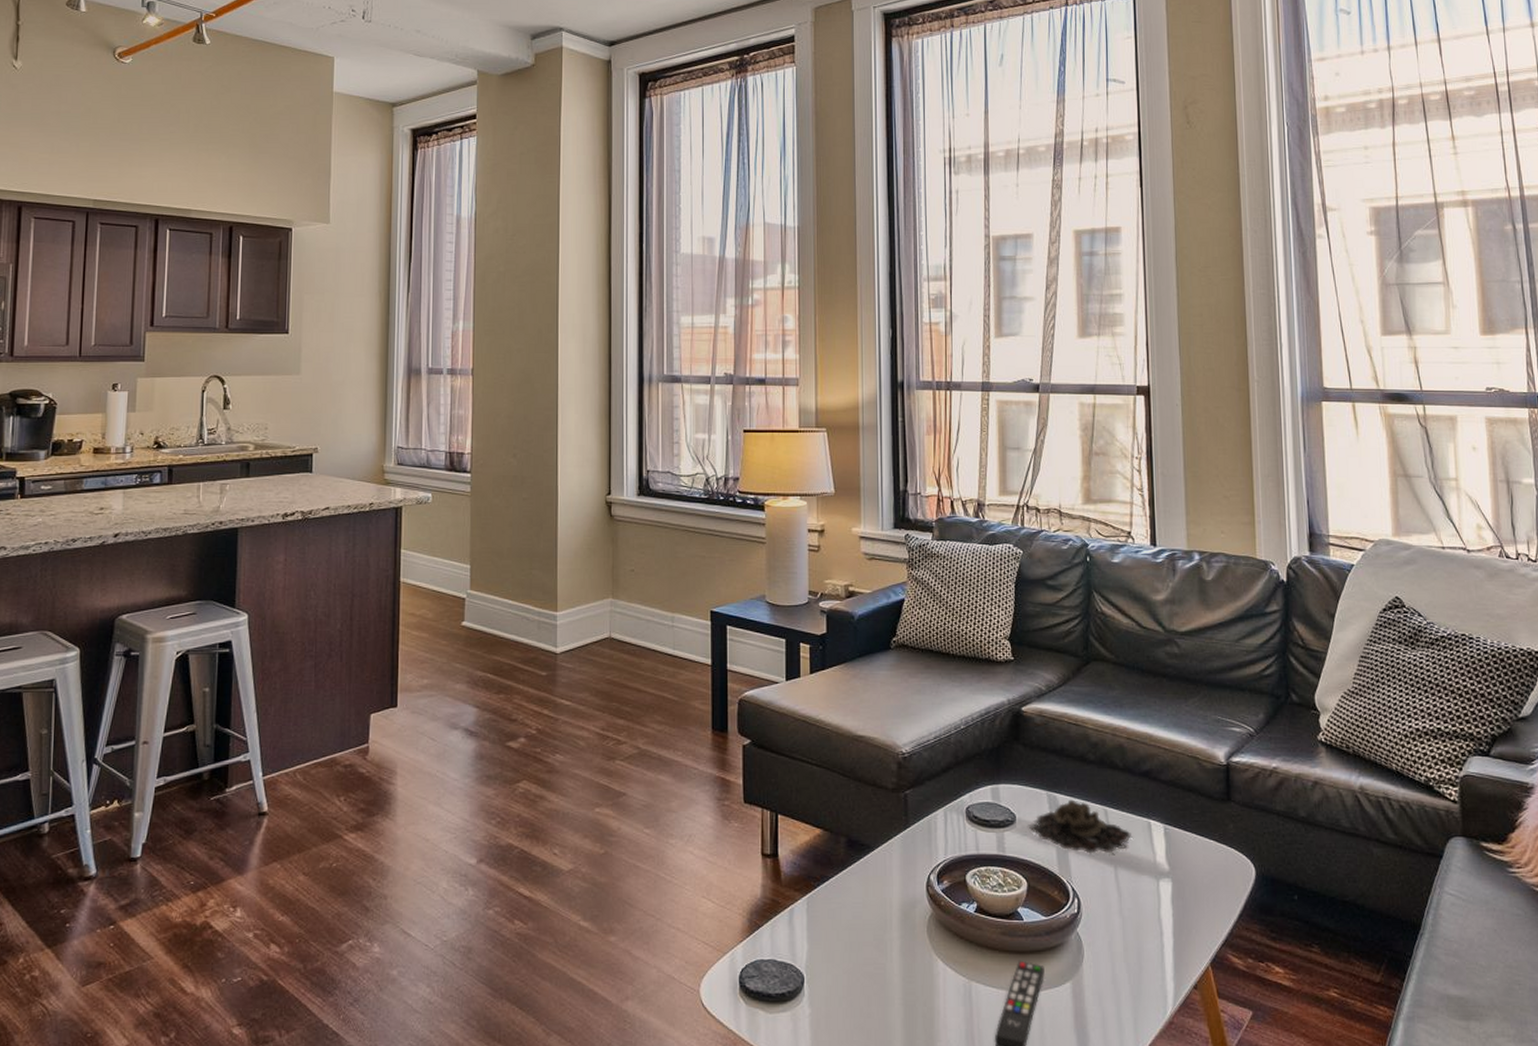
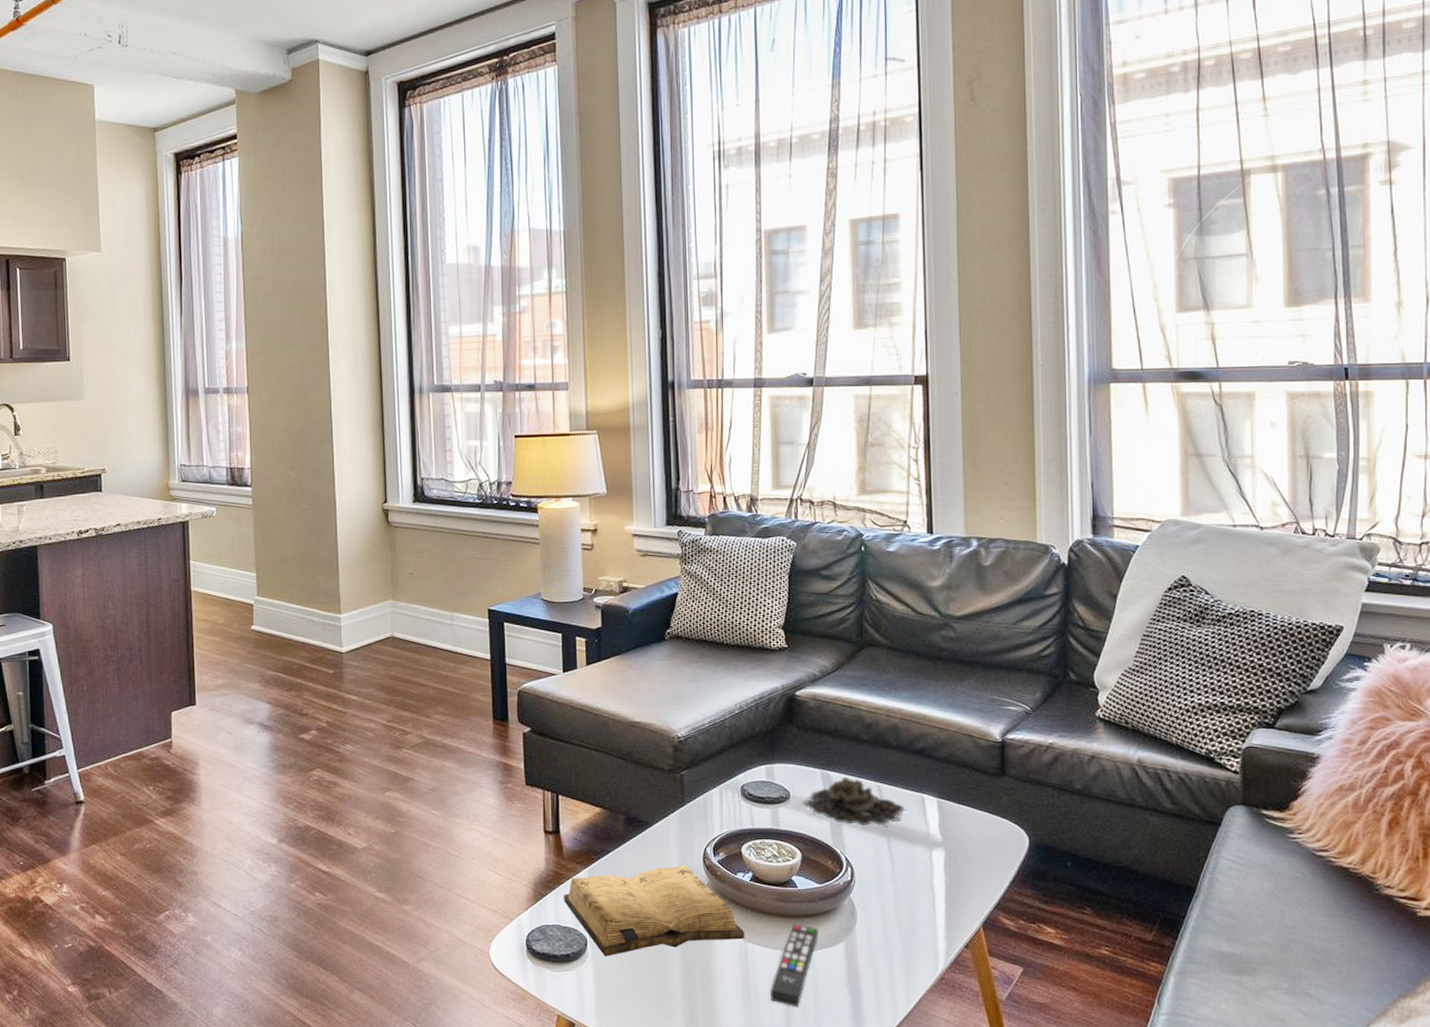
diary: none [780,893,969,996] -> present [564,865,745,957]

